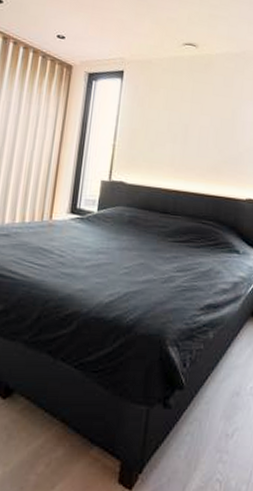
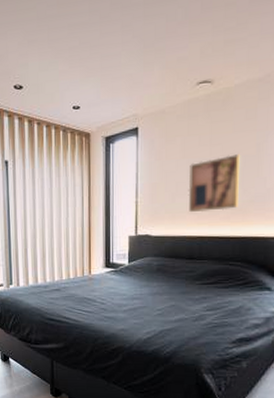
wall art: none [167,114,218,167] -> present [188,154,241,212]

